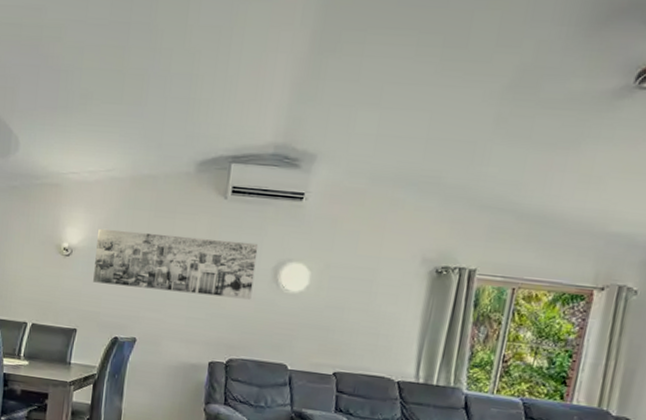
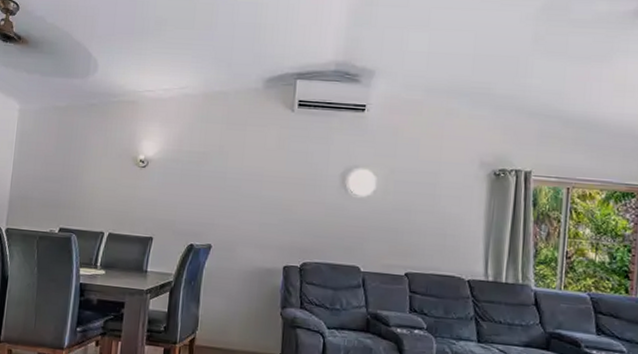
wall art: present [93,228,259,300] -> none [169,140,326,205]

